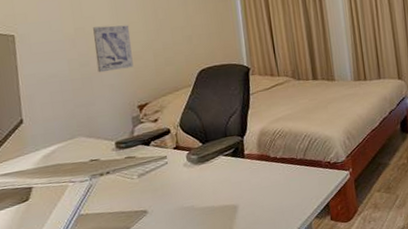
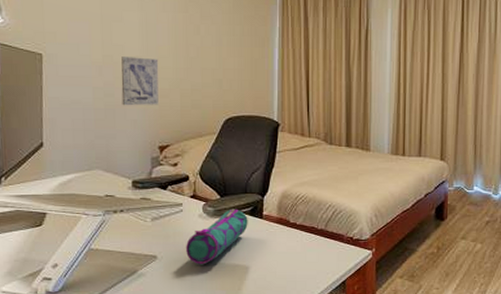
pencil case: none [174,152,232,212] -> present [186,209,248,265]

